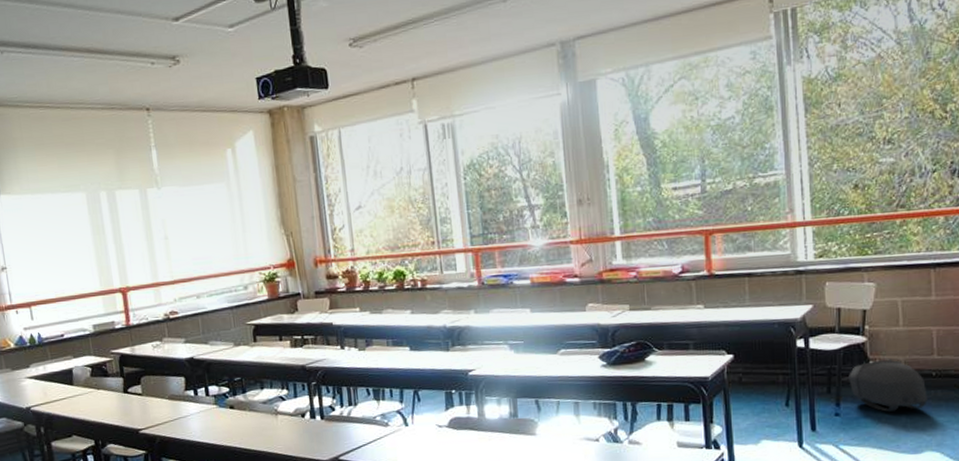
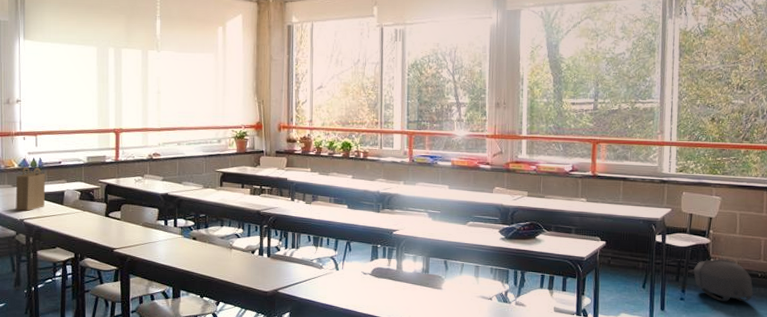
shopping bag: none [14,344,52,398] -> present [15,167,46,211]

